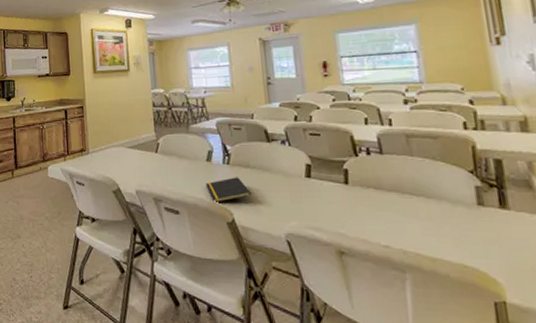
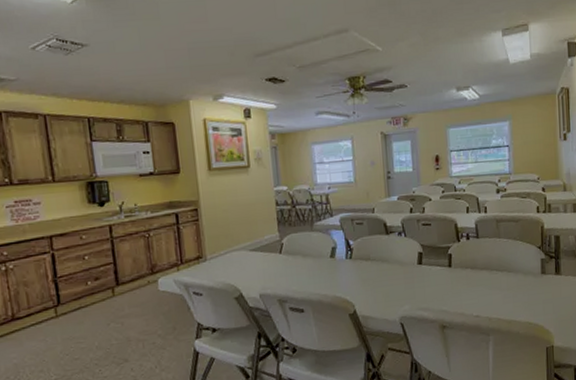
notepad: present [205,177,252,204] -> none [329,270,371,298]

